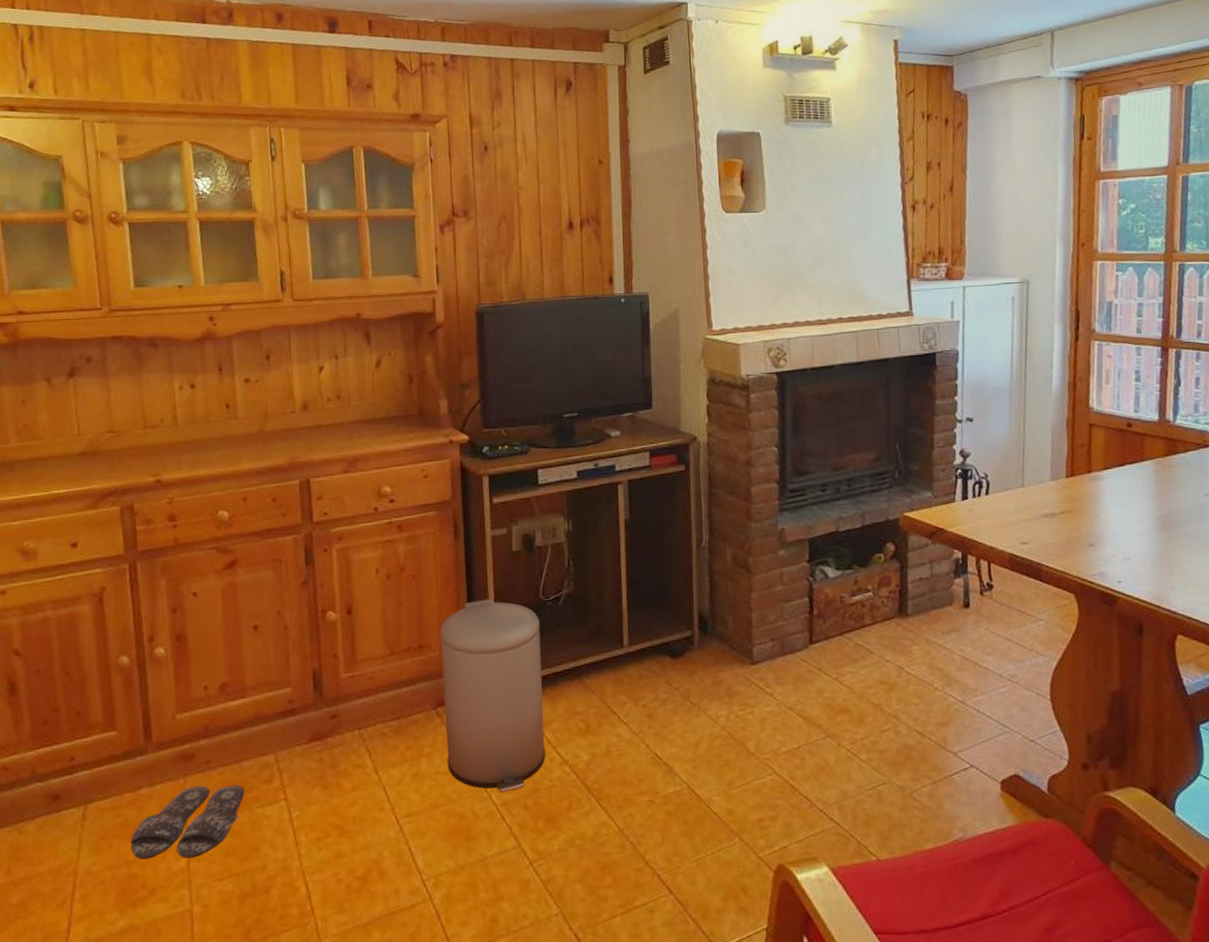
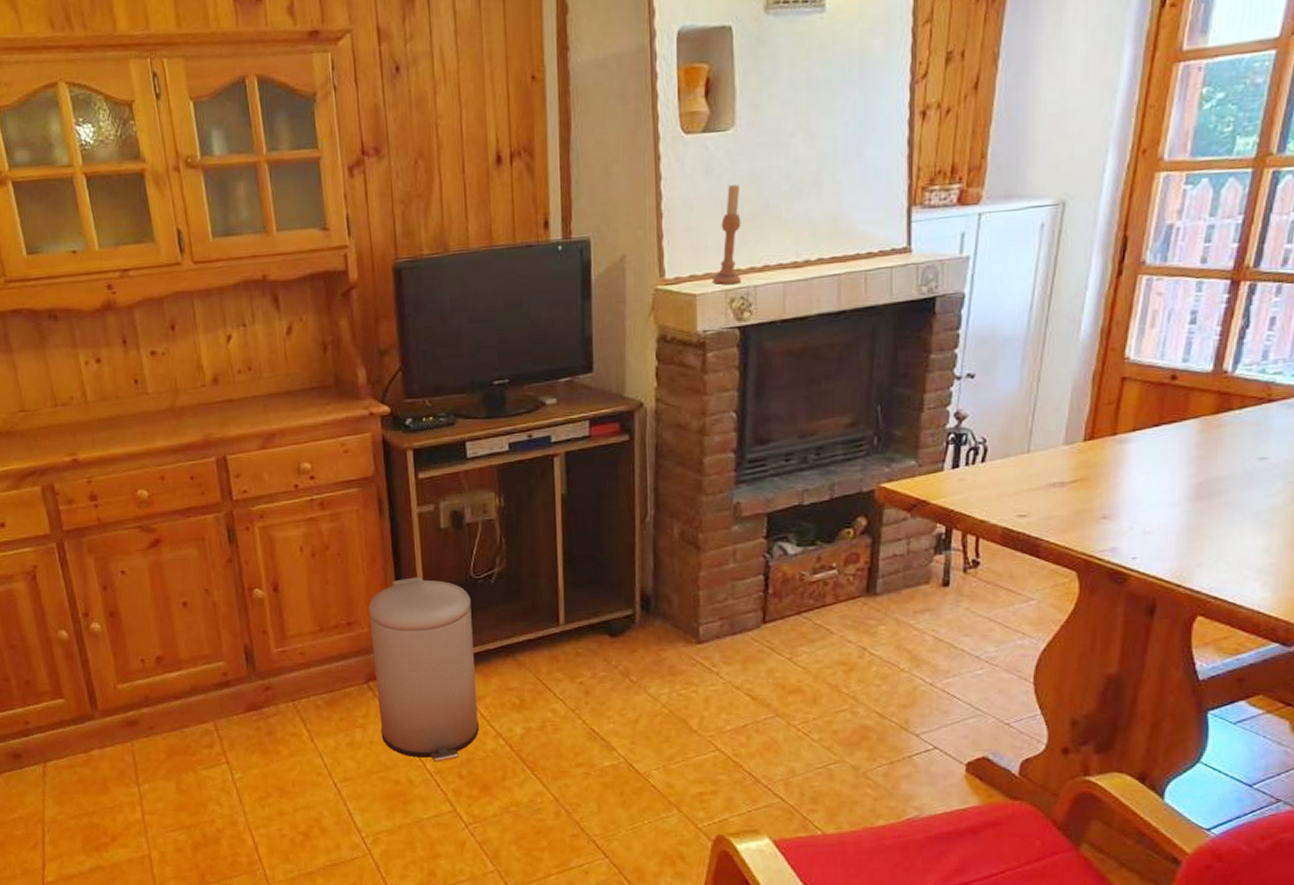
slippers: present [130,785,245,859] -> none [88,748,189,811]
candlestick: none [753,255,776,337] -> present [713,185,741,285]

